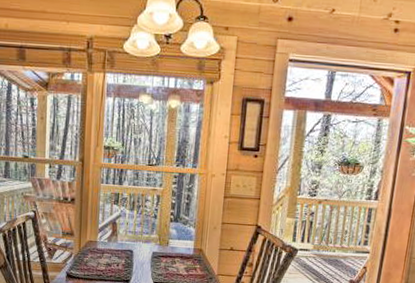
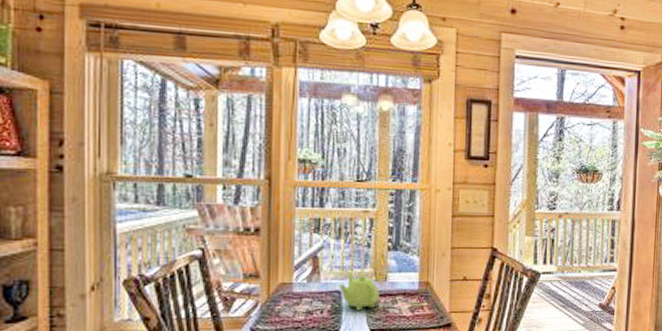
teapot: none [131,236,163,267] -> present [339,272,380,311]

